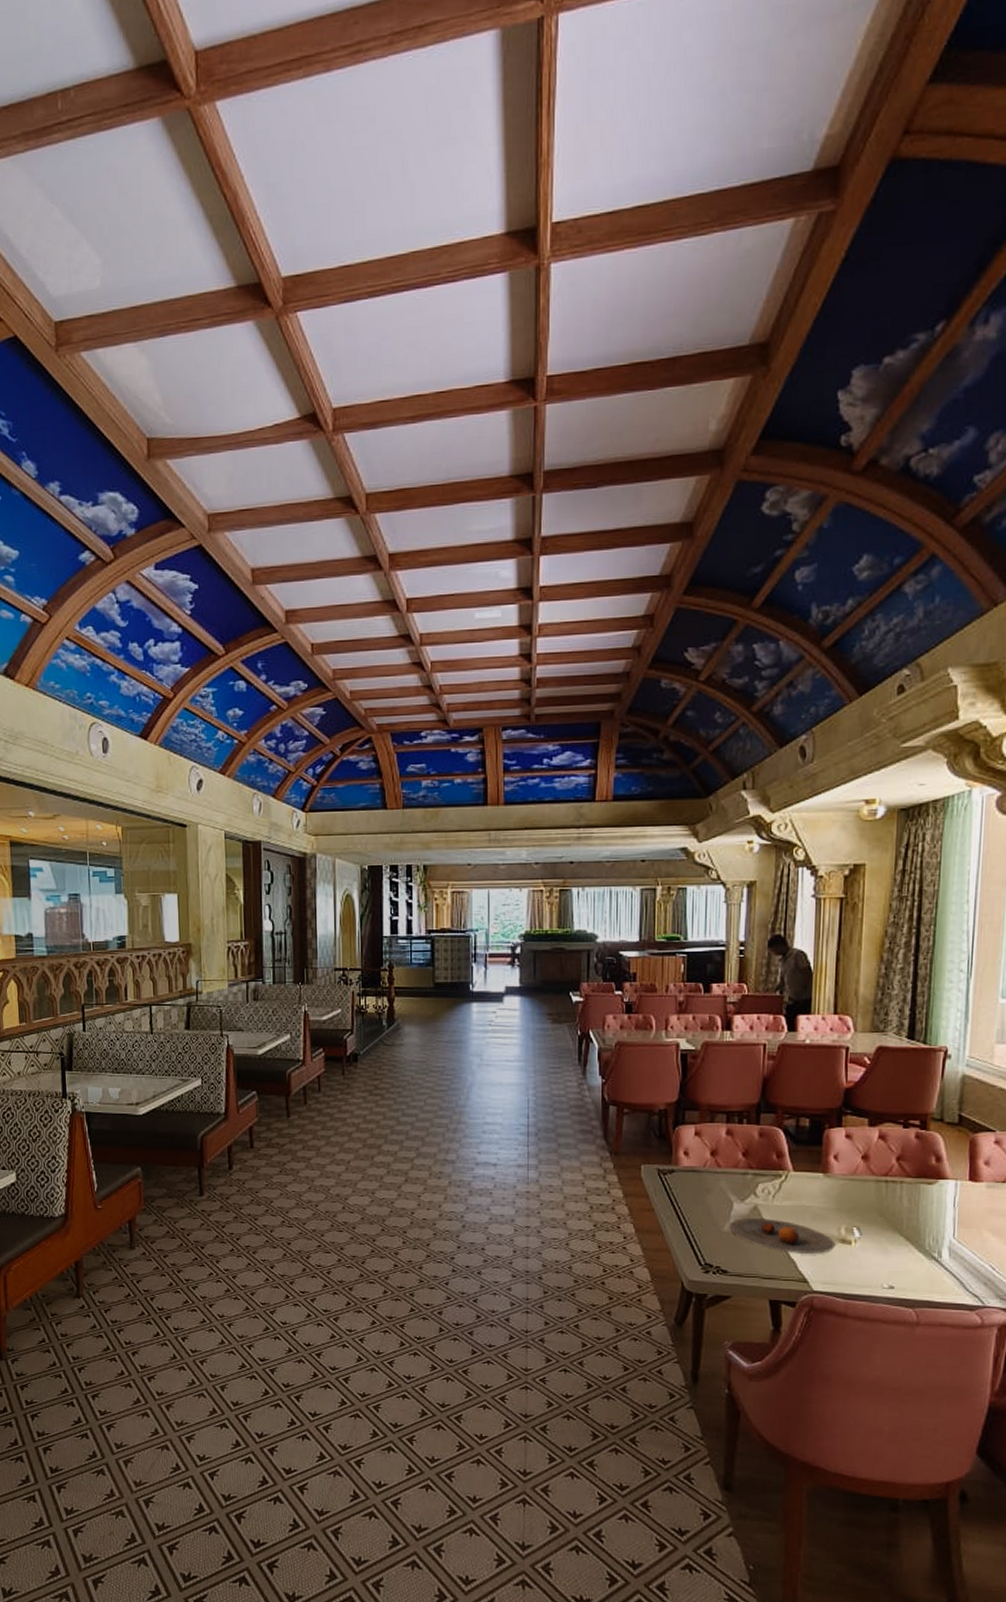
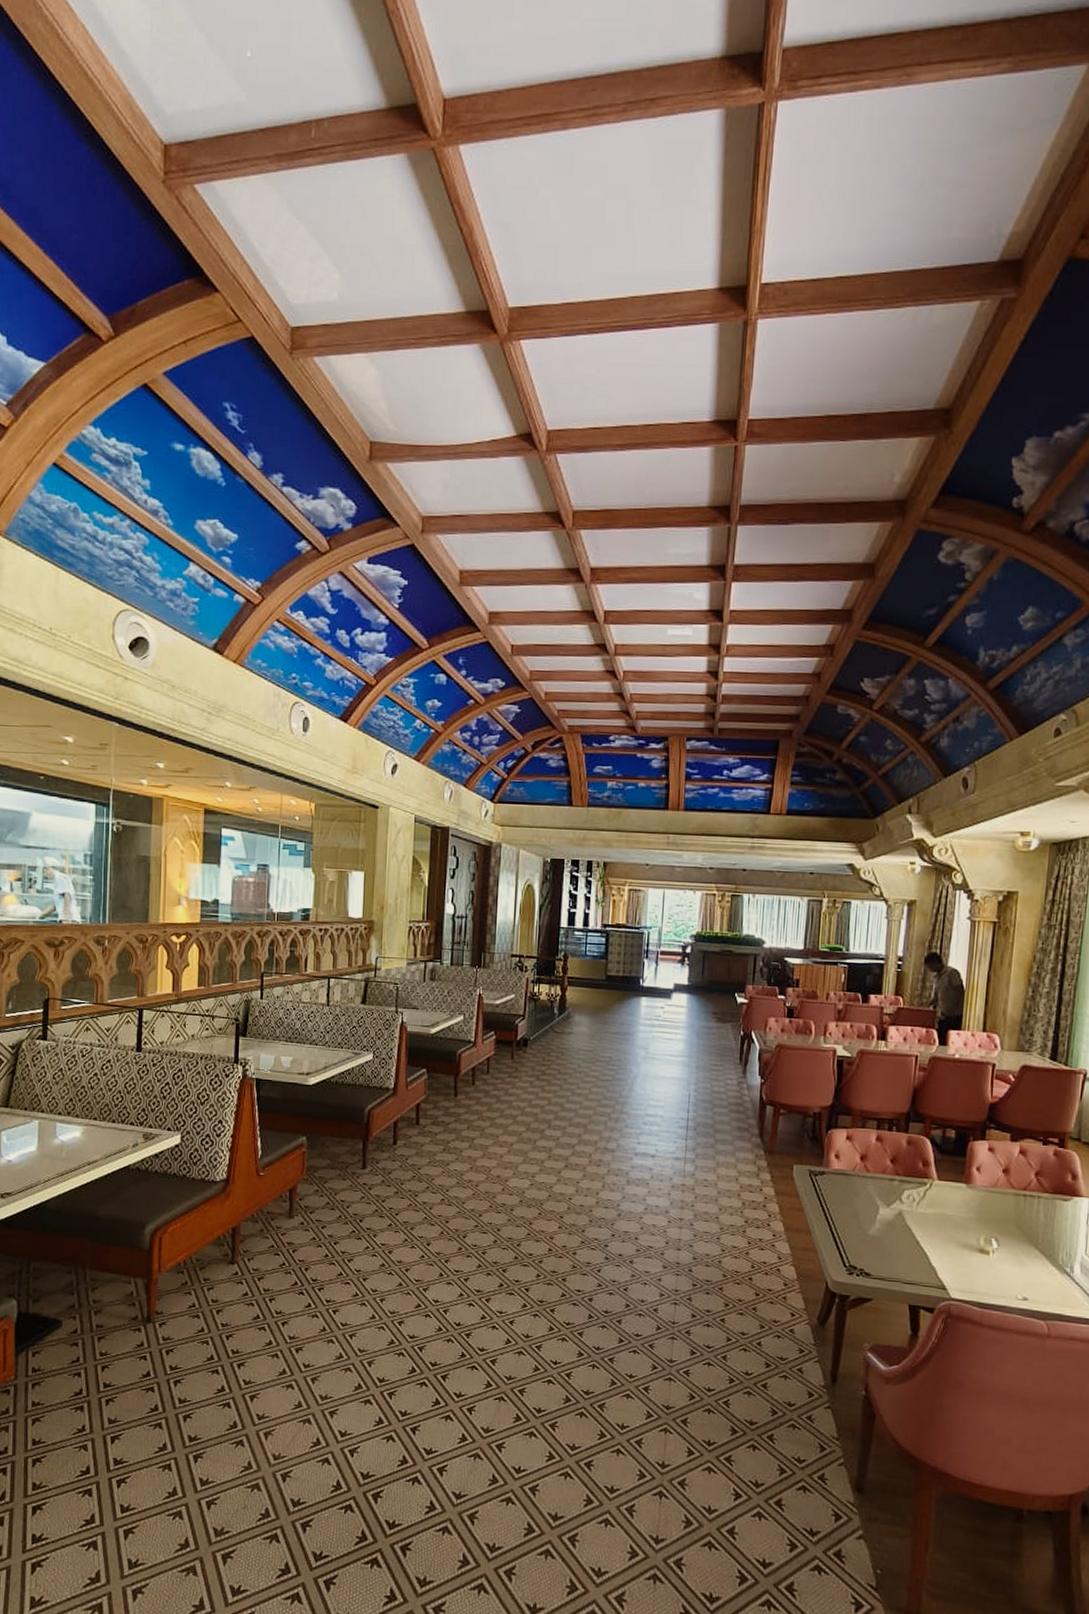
plate: present [729,1218,836,1254] -> none [874,1223,975,1262]

